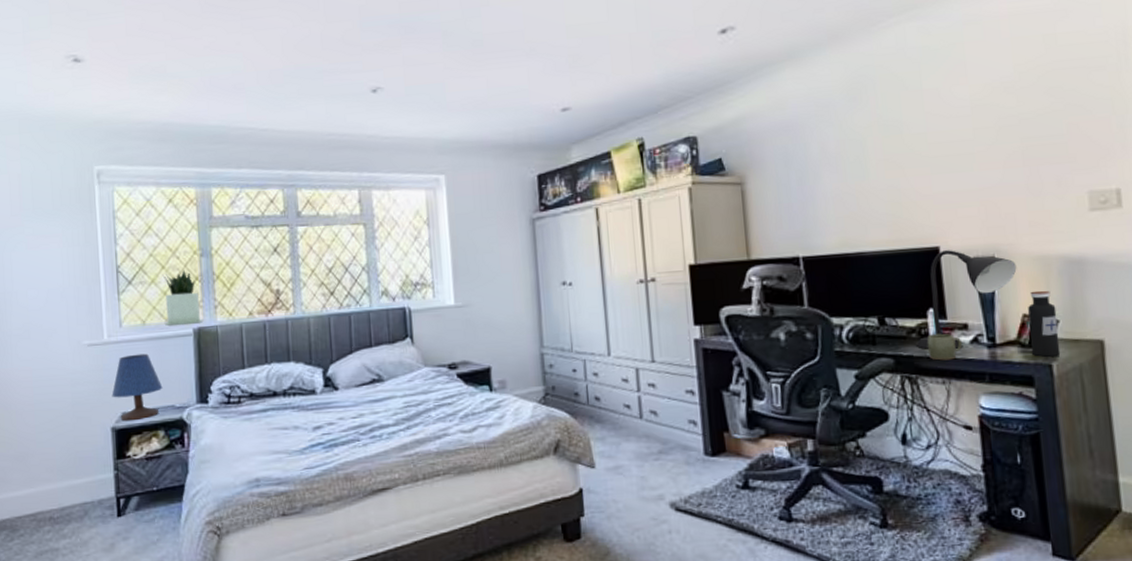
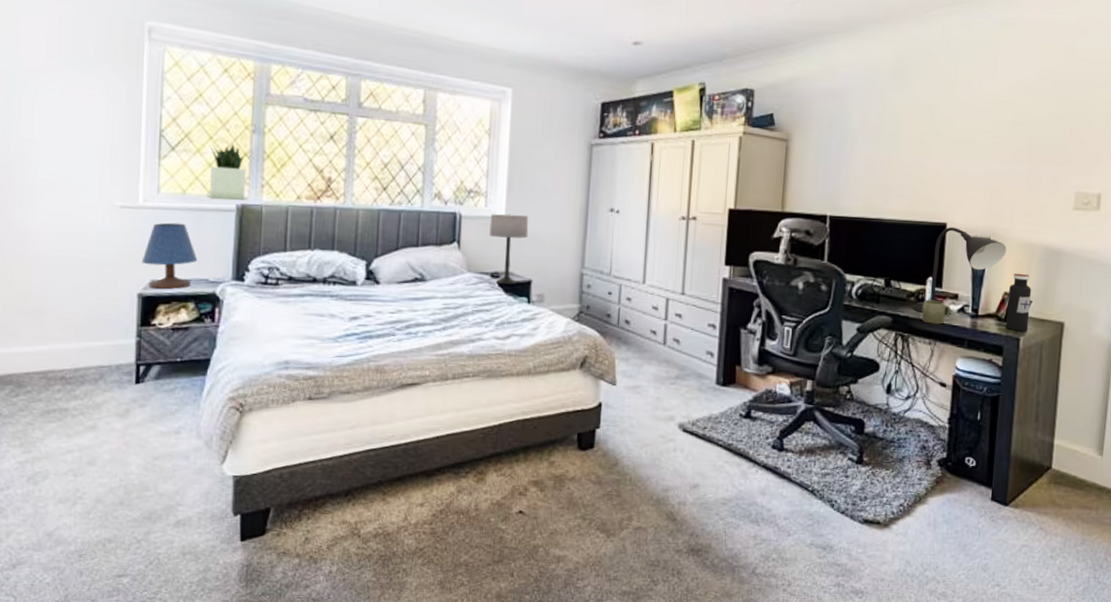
table lamp: none [440,300,481,376] -> present [489,214,529,285]

